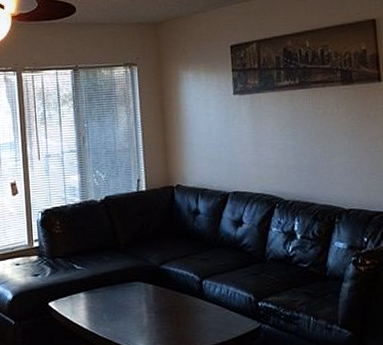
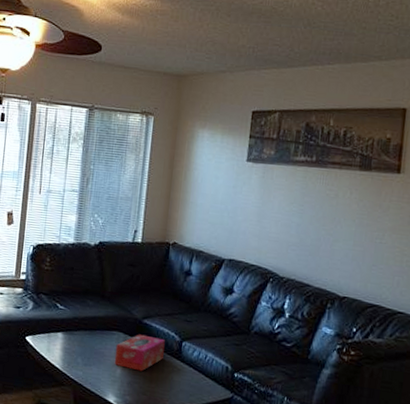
tissue box: none [138,280,186,317] -> present [114,334,165,372]

